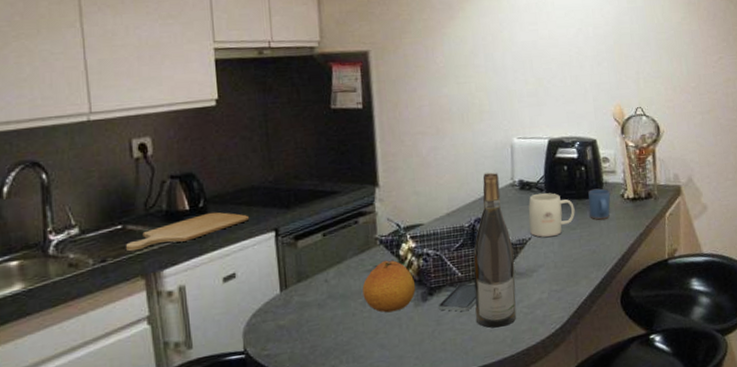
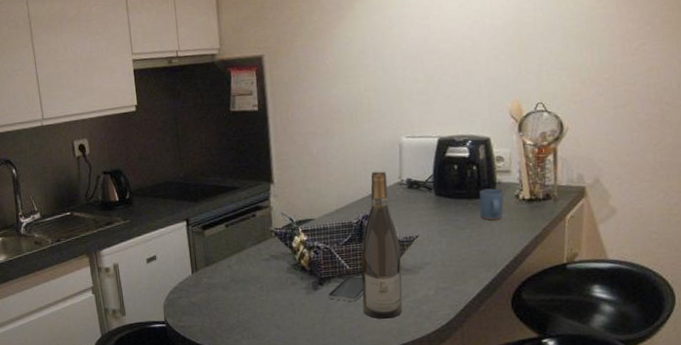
chopping board: present [126,212,250,252] -> none [74,203,166,234]
fruit: present [362,260,416,313] -> none [260,251,308,298]
mug: present [528,193,575,238] -> none [416,192,465,236]

